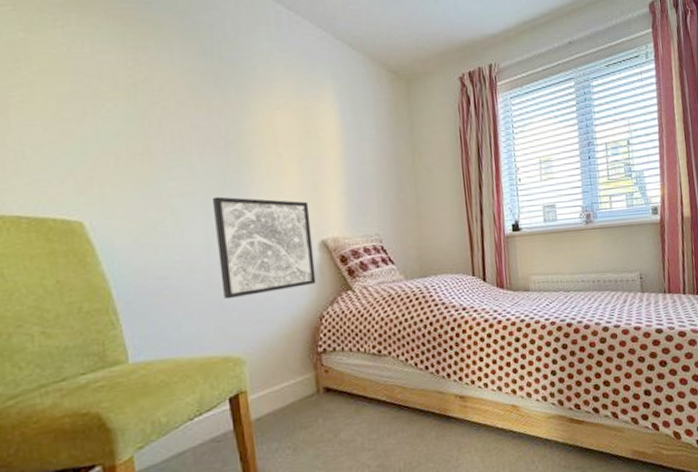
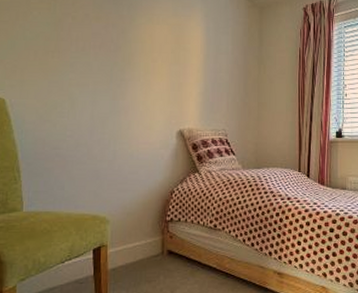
wall art: present [211,196,316,300] -> none [99,88,173,170]

